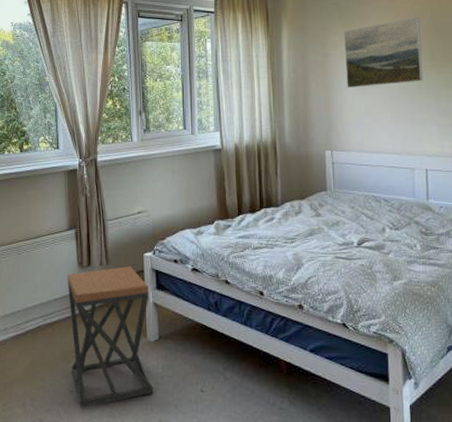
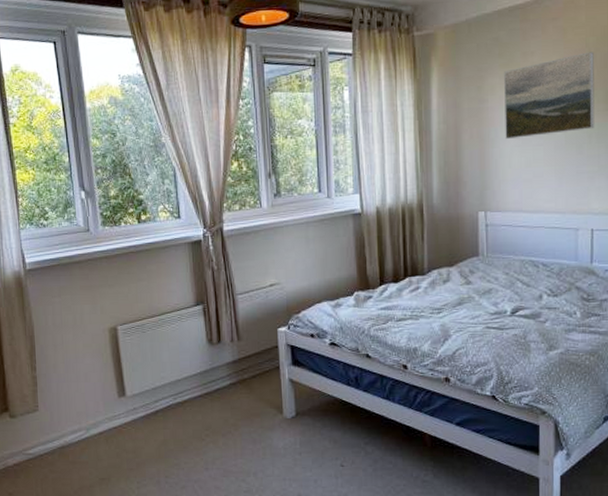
stool: present [67,266,154,407] -> none [196,342,292,483]

